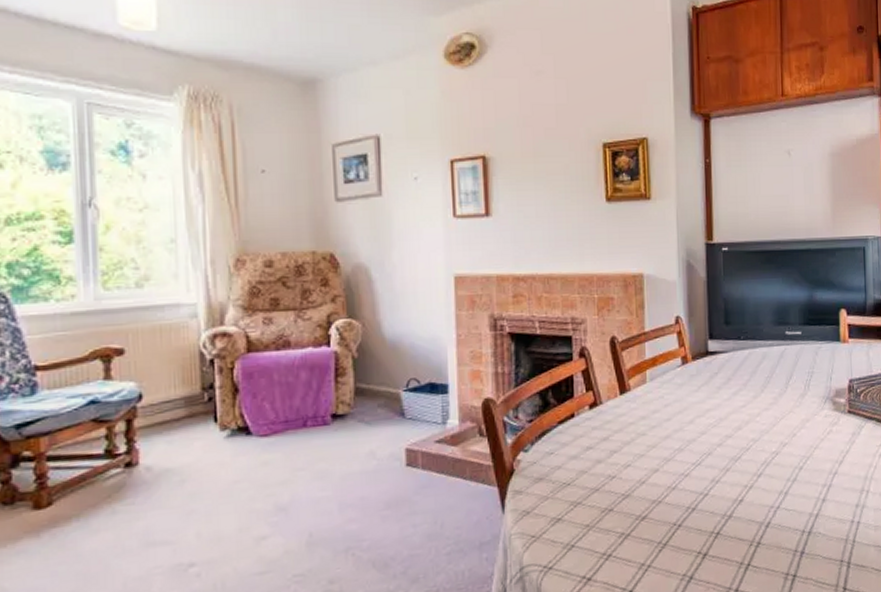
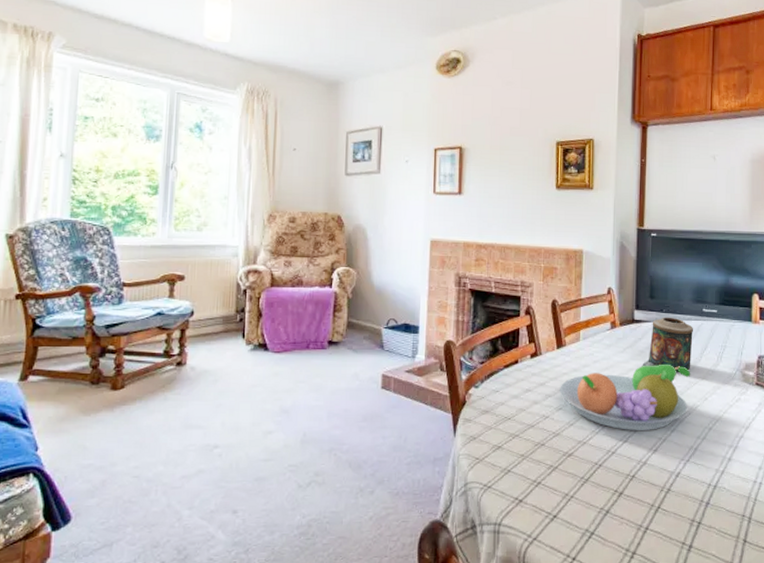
fruit bowl: none [626,399,776,482] -> present [560,364,691,431]
candle: none [720,344,776,408] -> present [642,317,693,372]

